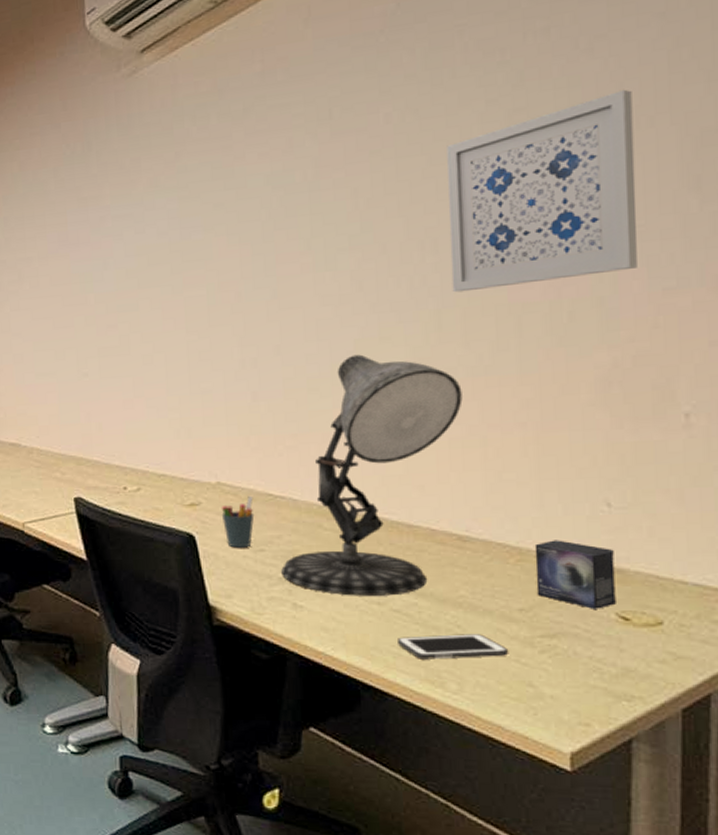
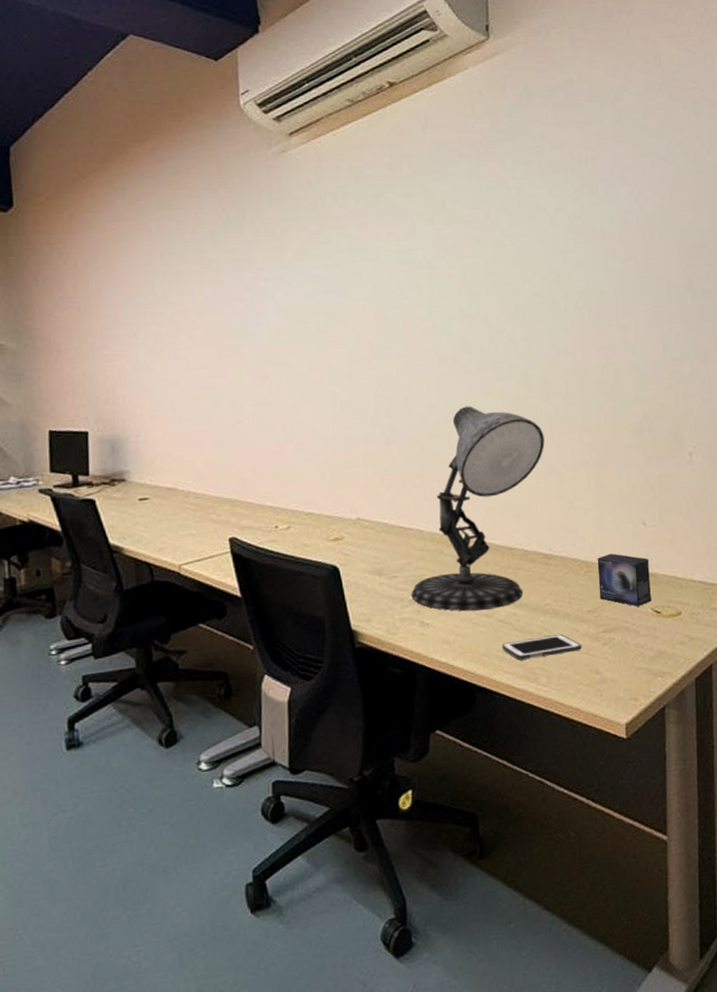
pen holder: present [221,495,255,548] -> none [361,529,389,576]
wall art: present [447,89,637,293] -> none [529,210,657,357]

